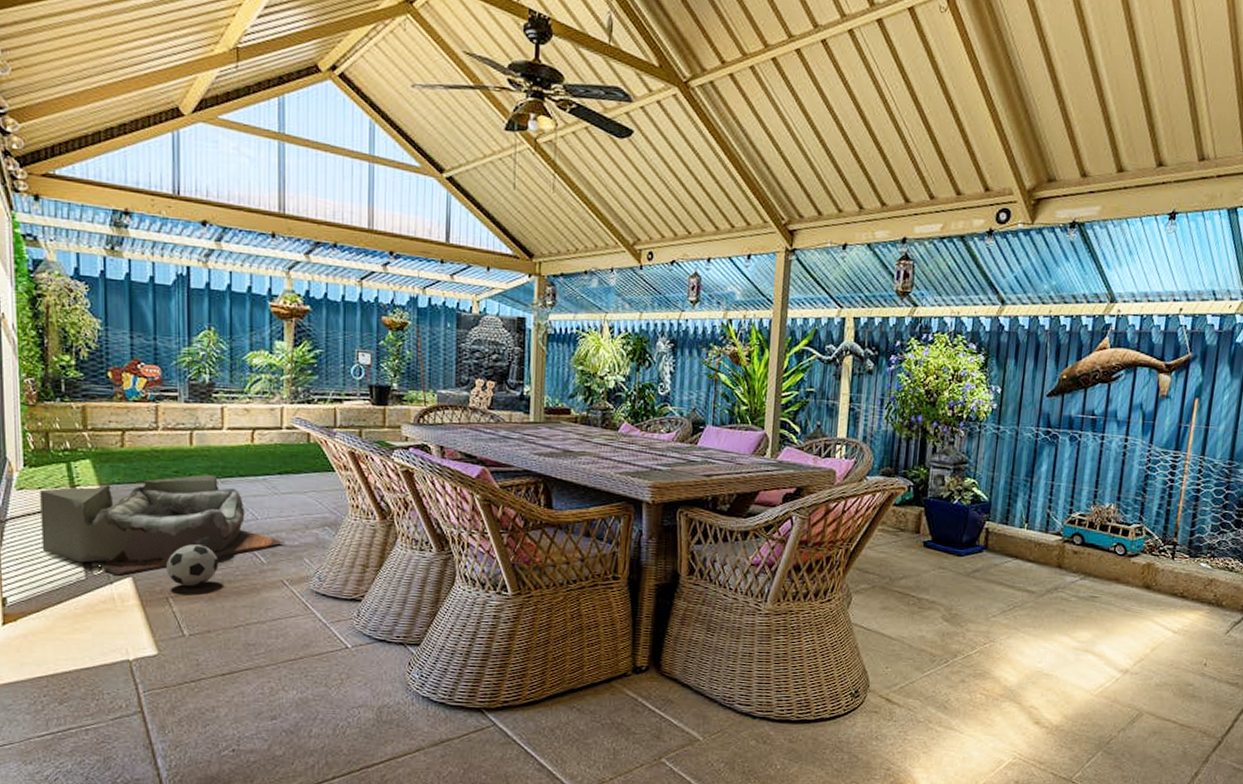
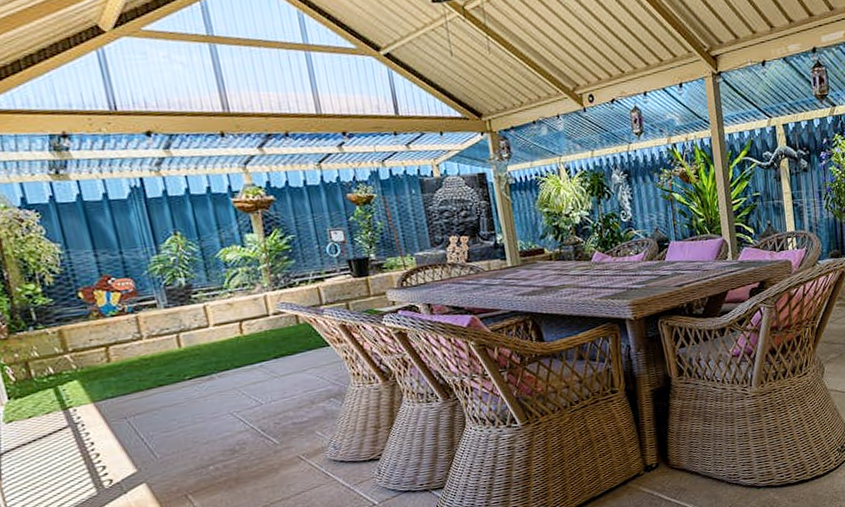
pet bed: present [40,475,285,576] -> none [31,371,294,485]
soccer ball: present [166,544,219,587] -> none [178,439,232,481]

